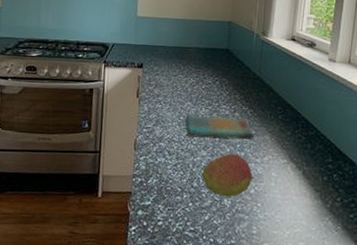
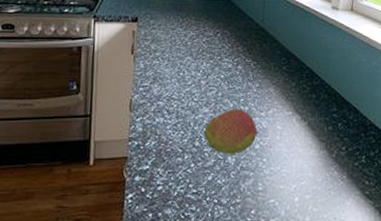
dish towel: present [184,114,254,139] -> none [184,70,257,94]

